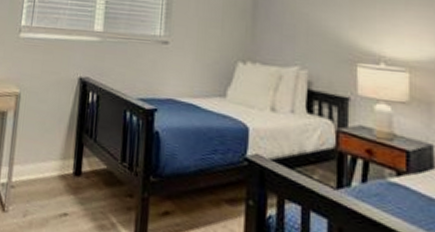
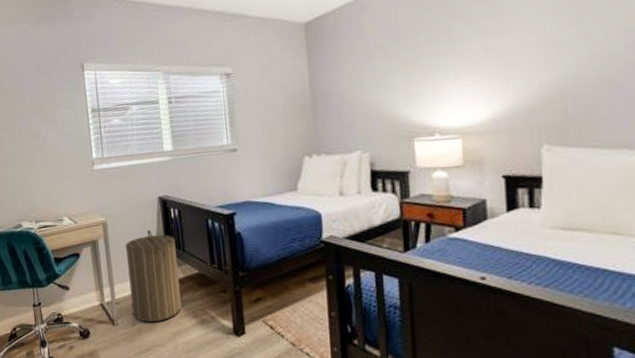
laundry hamper: none [26,110,88,218] -> present [125,229,182,323]

